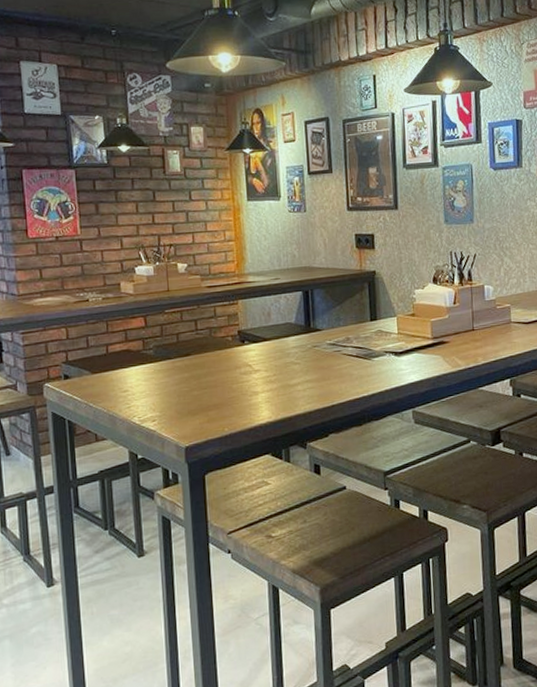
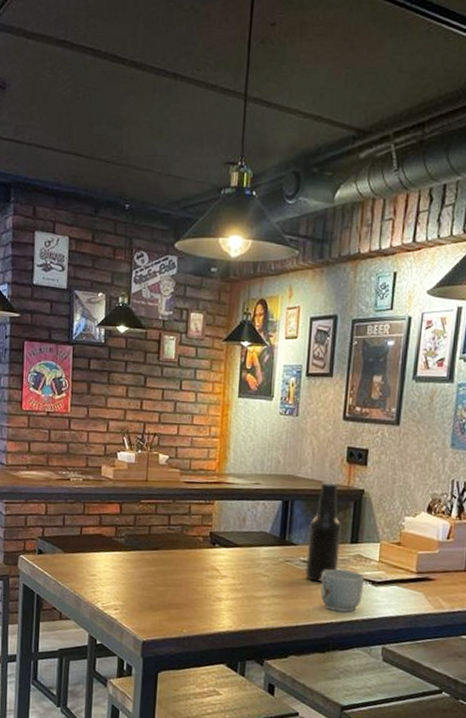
beer bottle: none [330,268,363,361] -> present [305,482,342,582]
mug: none [347,346,388,386] -> present [320,569,365,612]

